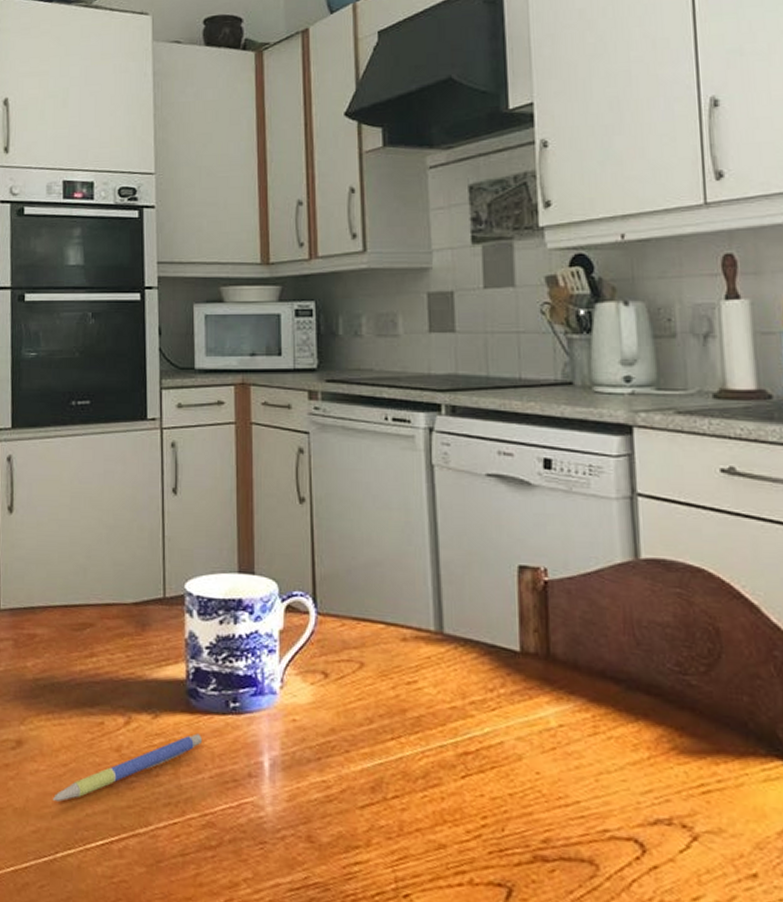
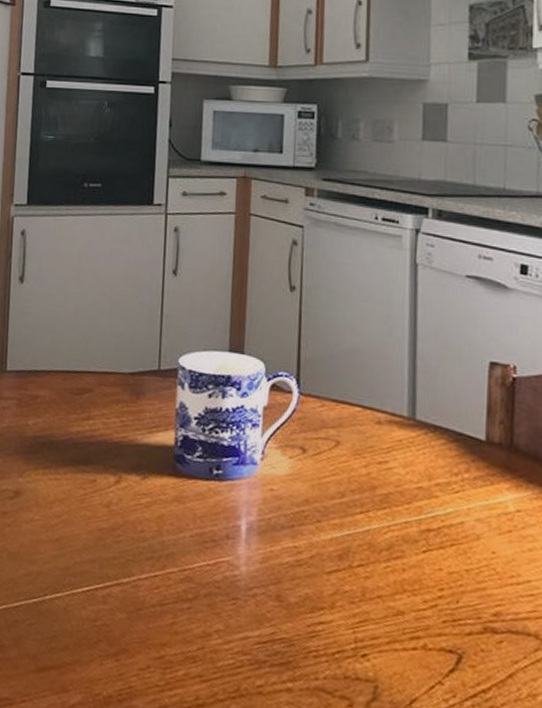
pen: present [52,733,202,802] -> none [44,495,185,549]

